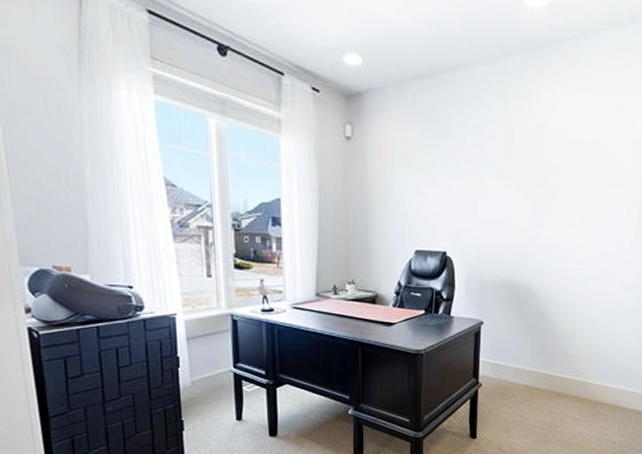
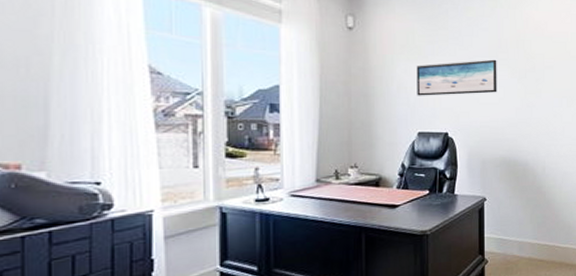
wall art: none [415,172,504,212] -> present [416,59,497,96]

